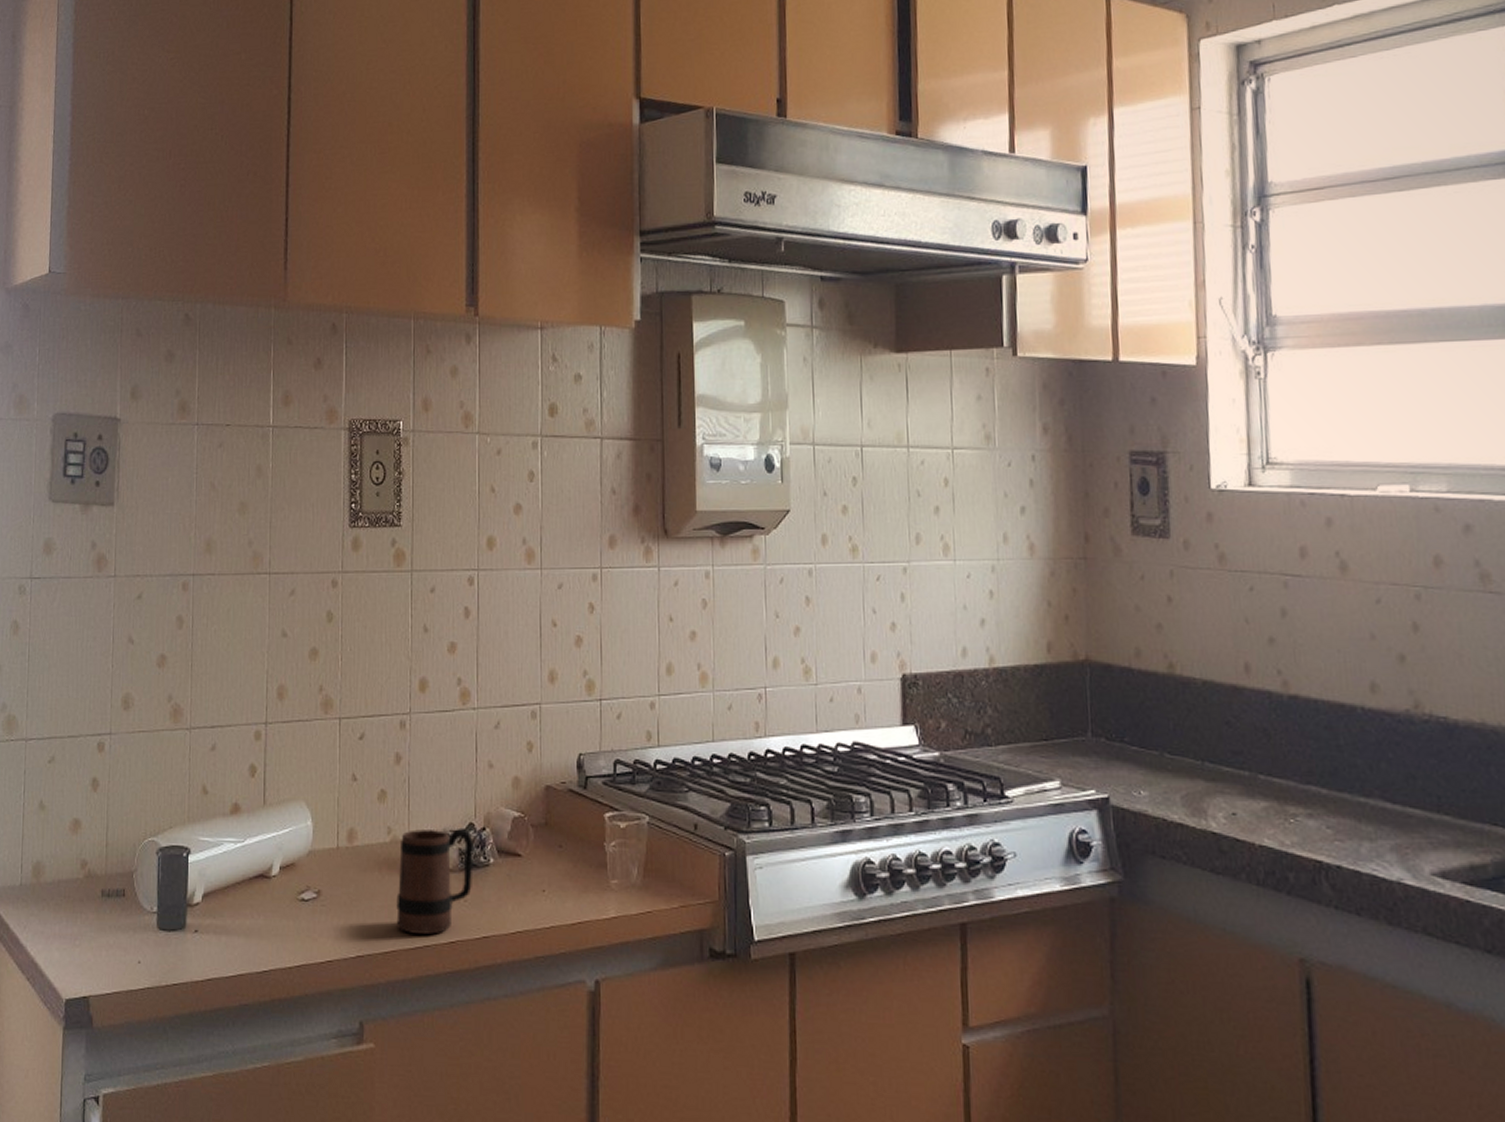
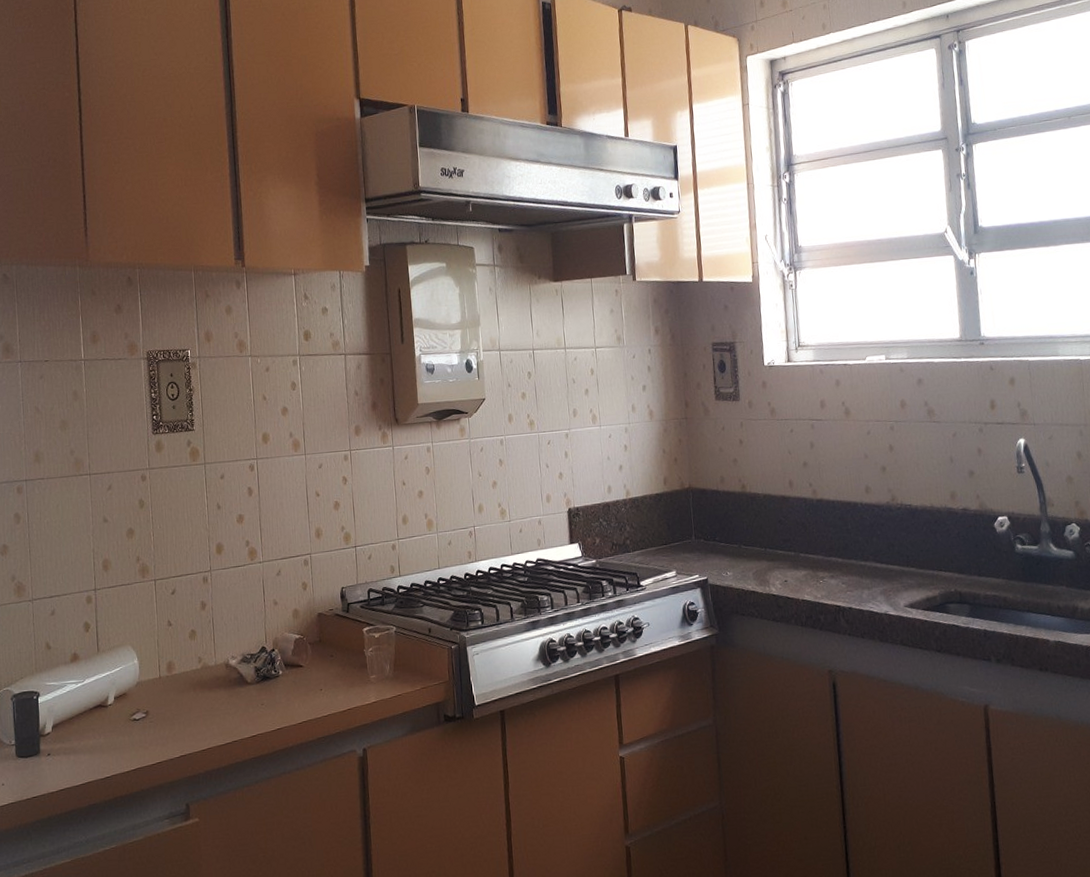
mug: present [396,827,473,935] -> none [209,651,267,734]

